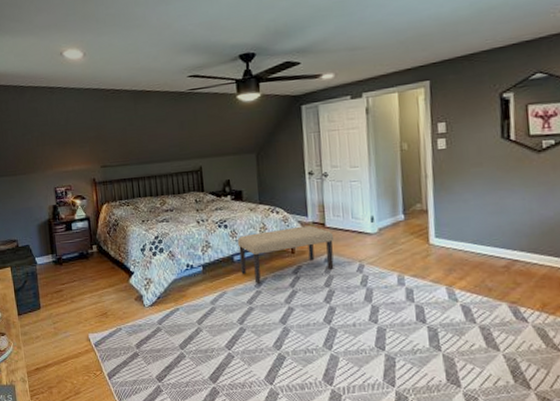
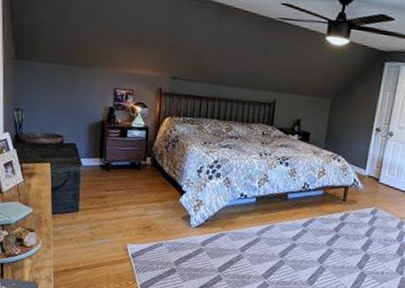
bench: present [237,225,335,284] -> none [292,176,385,223]

